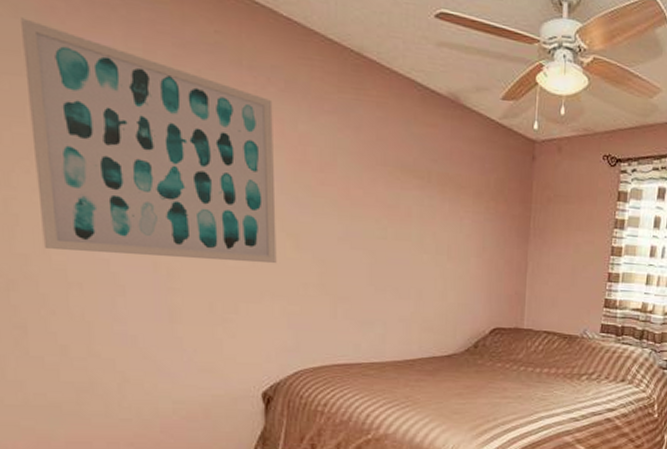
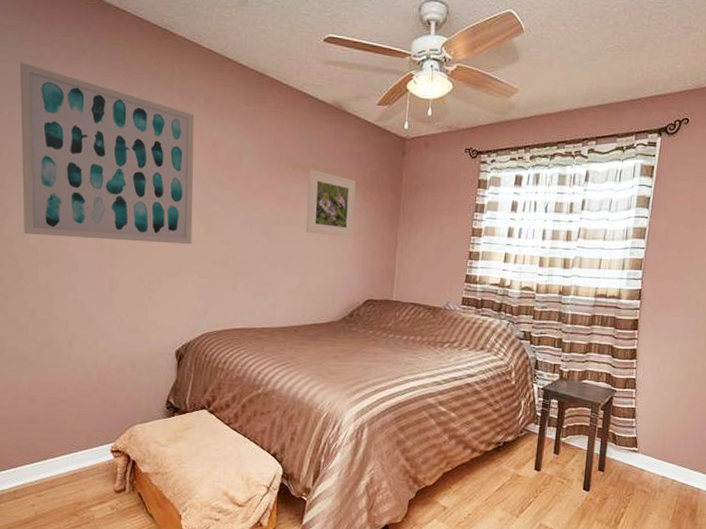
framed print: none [419,173,479,256] -> present [305,169,356,238]

